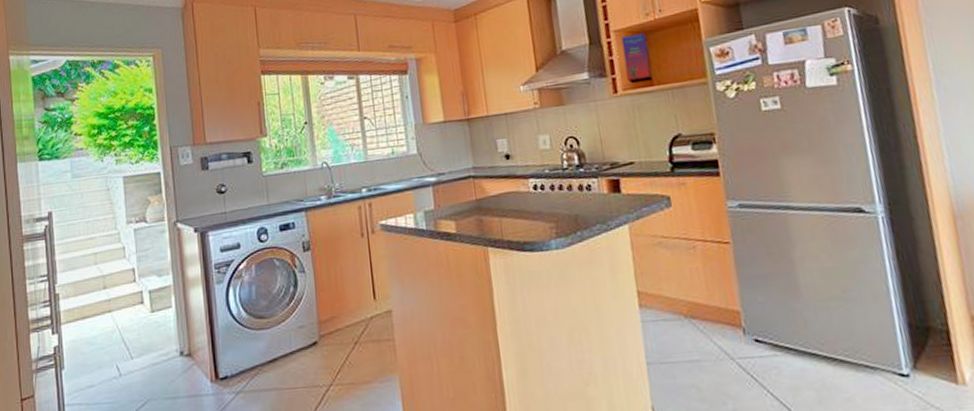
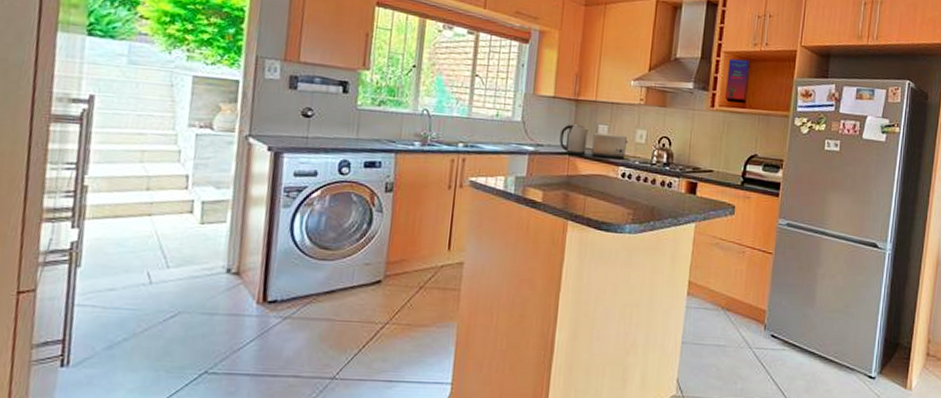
kettle: none [459,143,490,178] -> present [560,124,588,156]
toaster: none [493,144,533,175] -> present [591,132,628,160]

